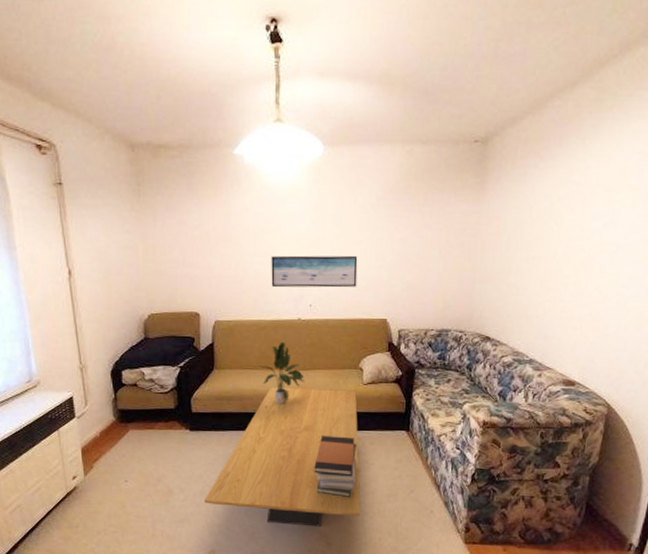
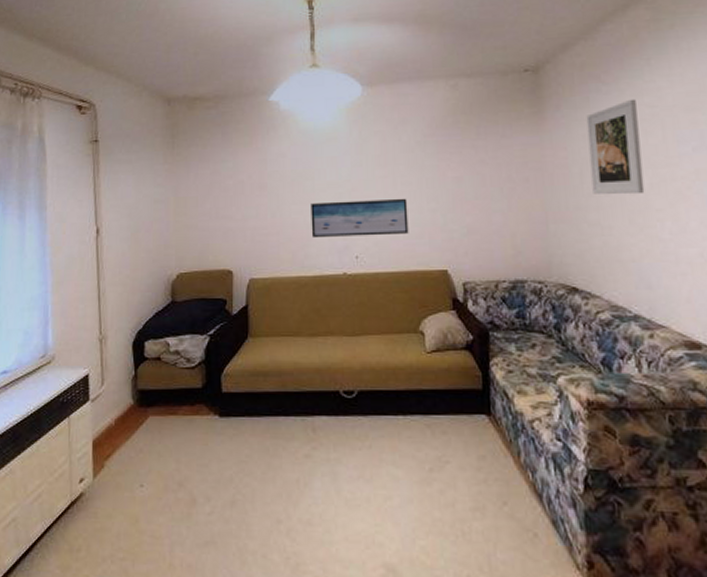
coffee table: present [204,386,361,527] -> none [234,358,438,556]
potted plant: present [258,341,305,405] -> none [299,301,354,381]
book stack: present [314,436,358,498] -> none [372,422,427,513]
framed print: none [515,176,566,262] -> present [586,98,645,195]

